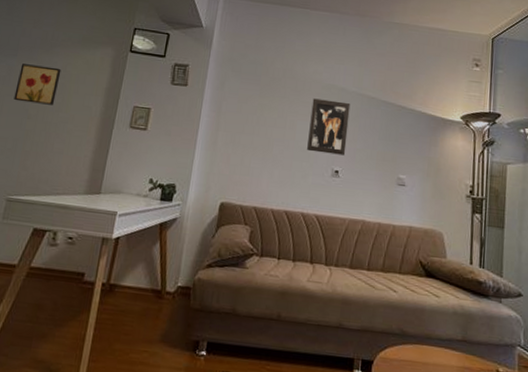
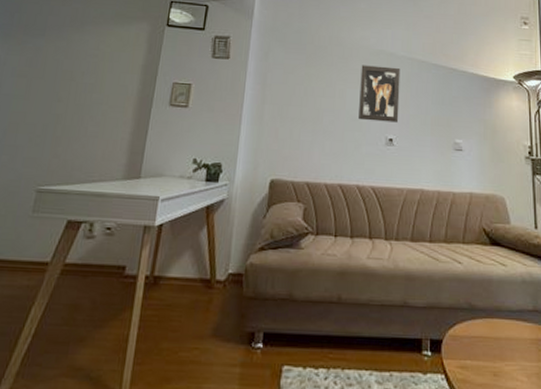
wall art: present [14,64,62,105] -> none [42,44,94,86]

